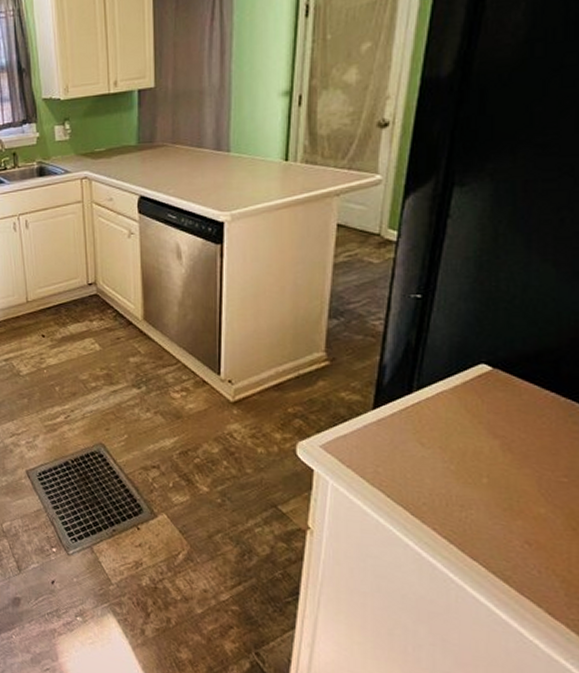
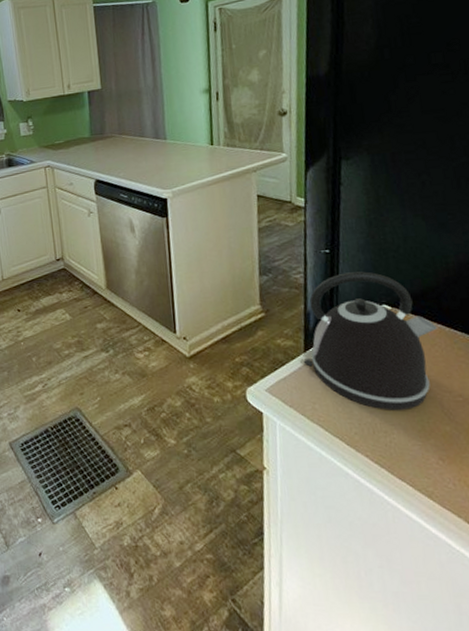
kettle: none [370,323,549,485] -> present [303,271,437,410]

